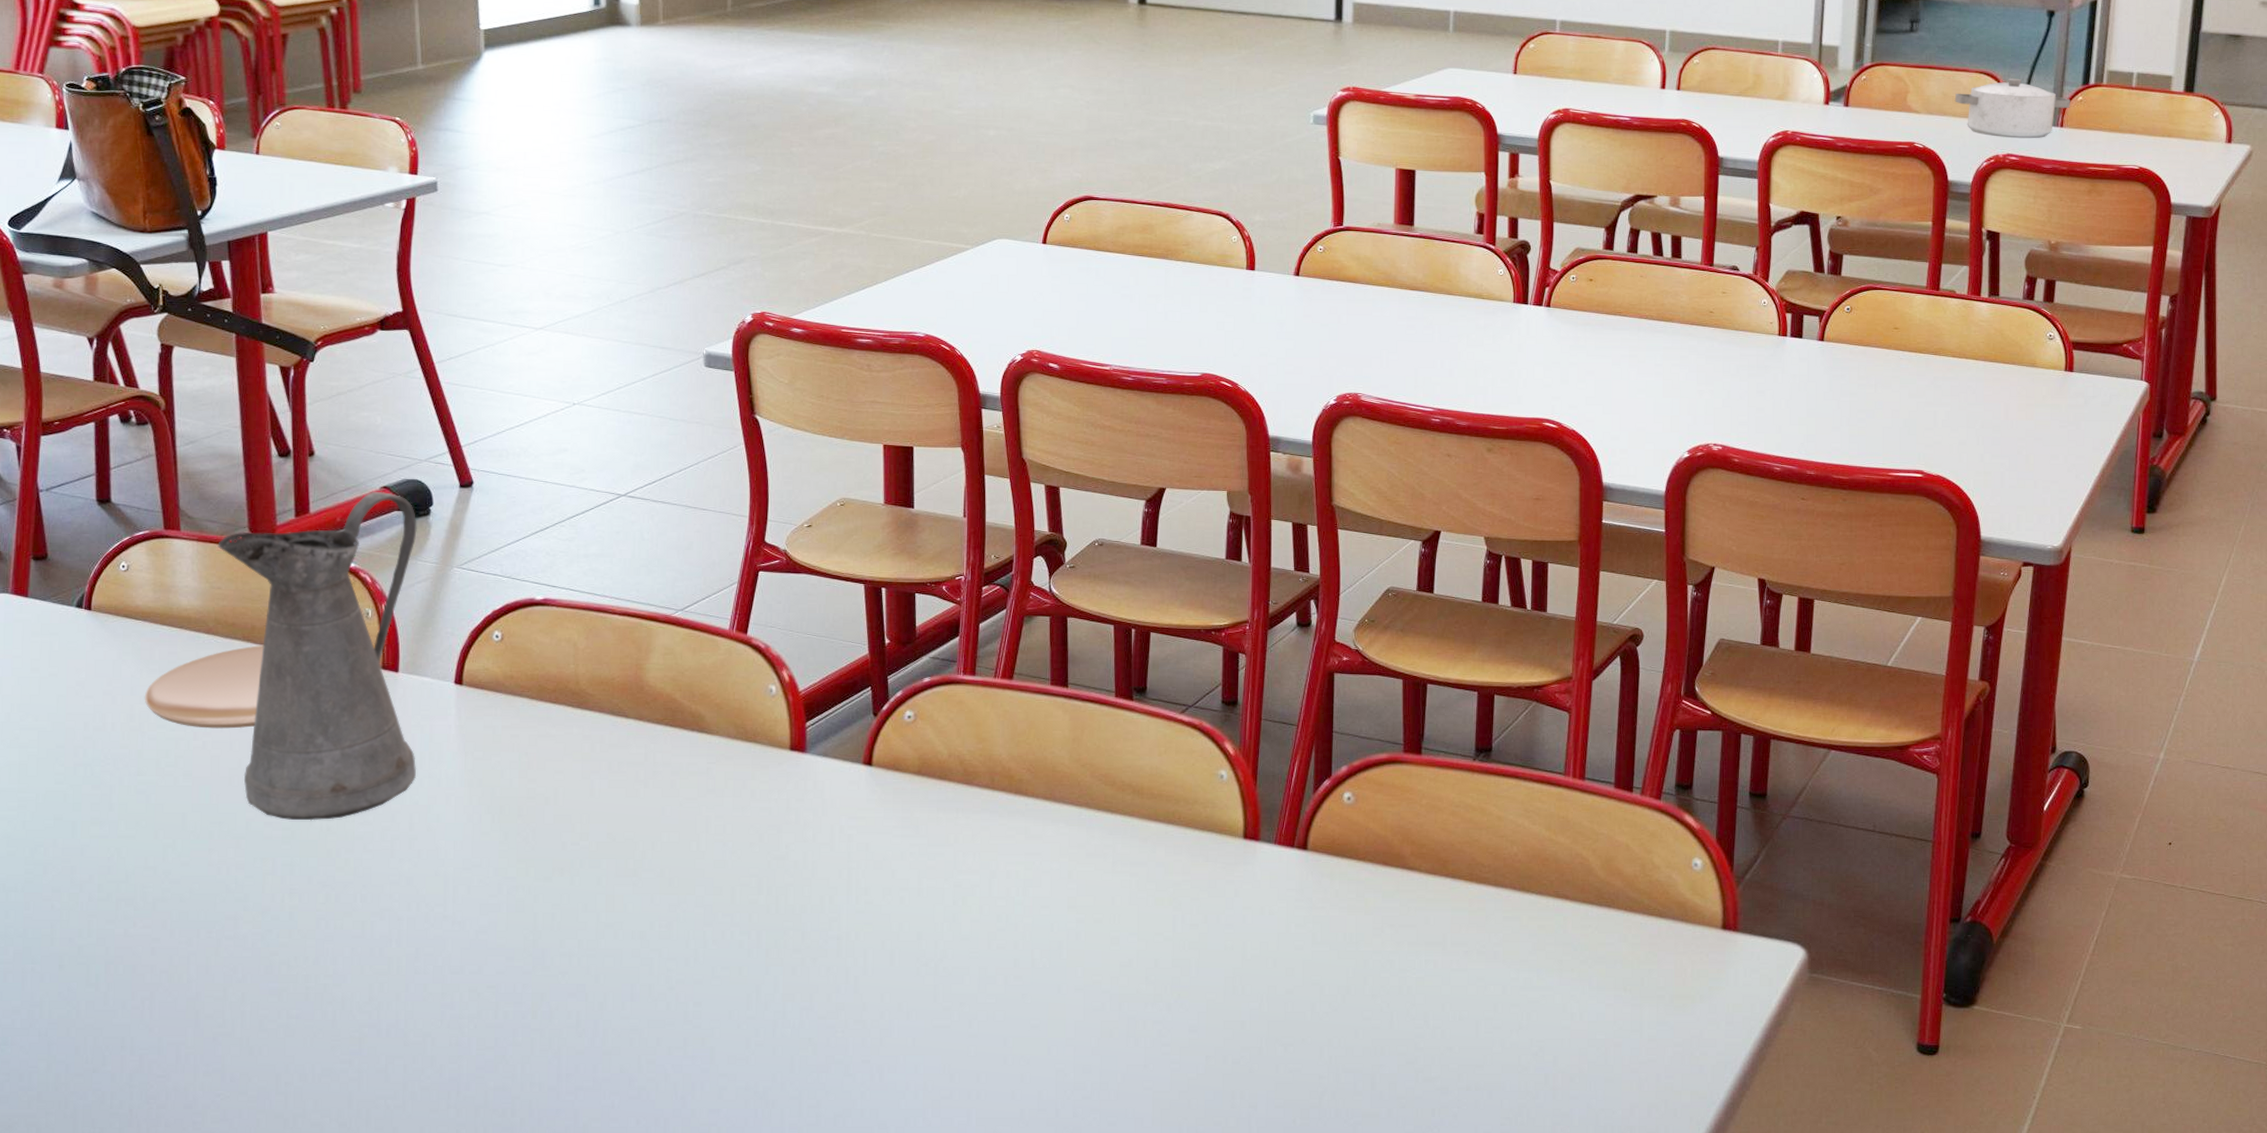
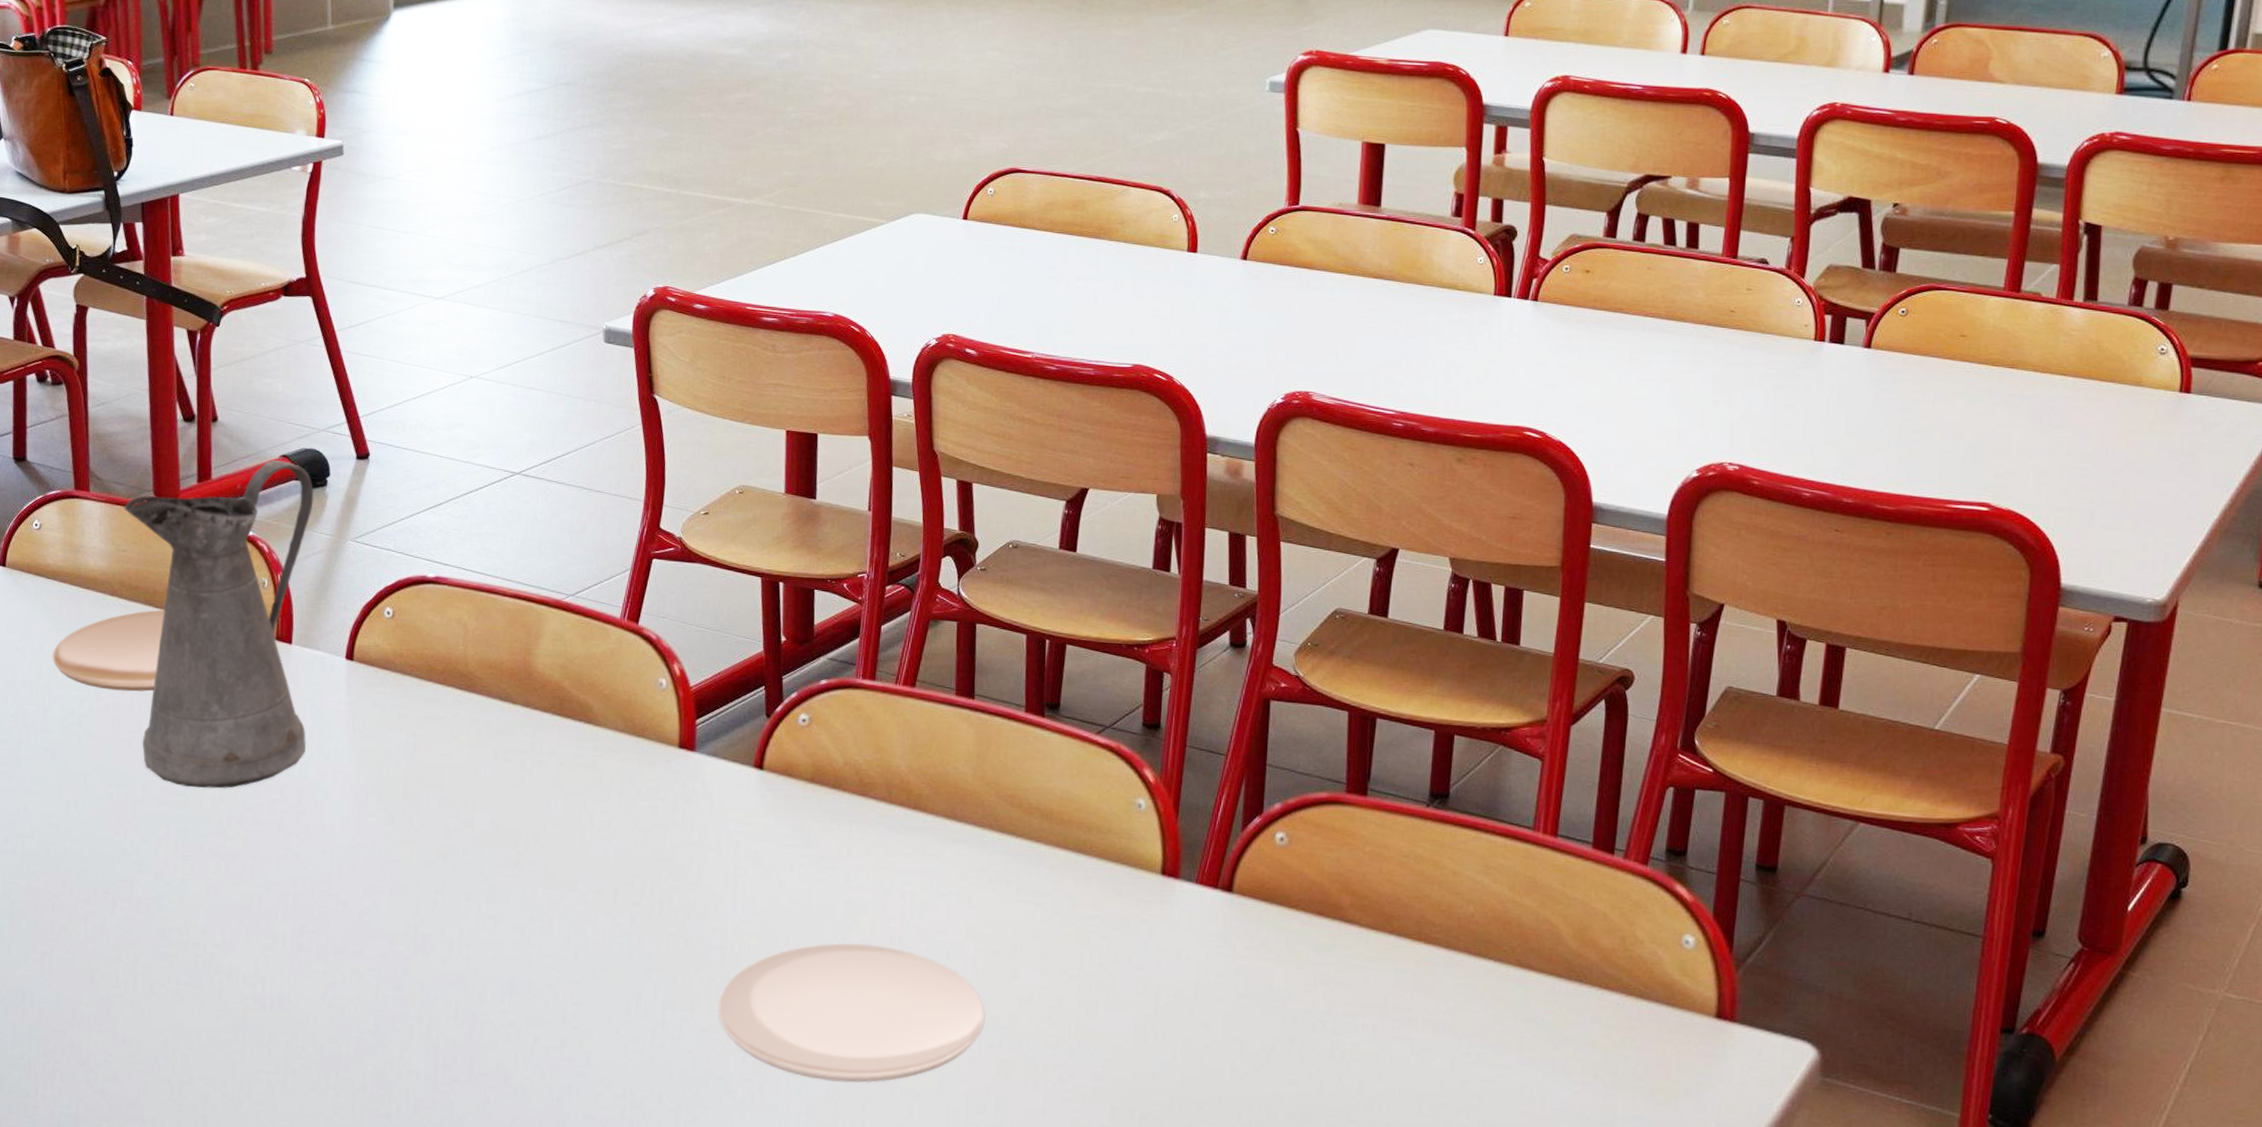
plate: none [836,923,1088,1055] -> present [718,942,985,1083]
cooking pot: present [1954,78,2070,139] -> none [2050,42,2202,115]

